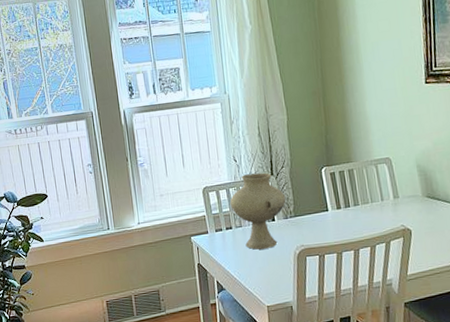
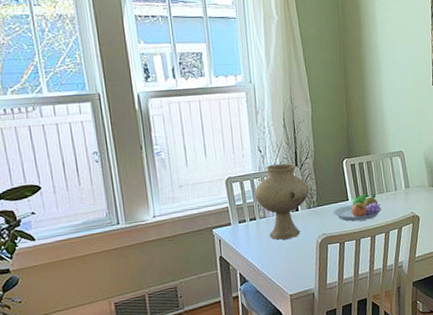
fruit bowl: none [312,204,367,233] -> present [333,194,382,222]

